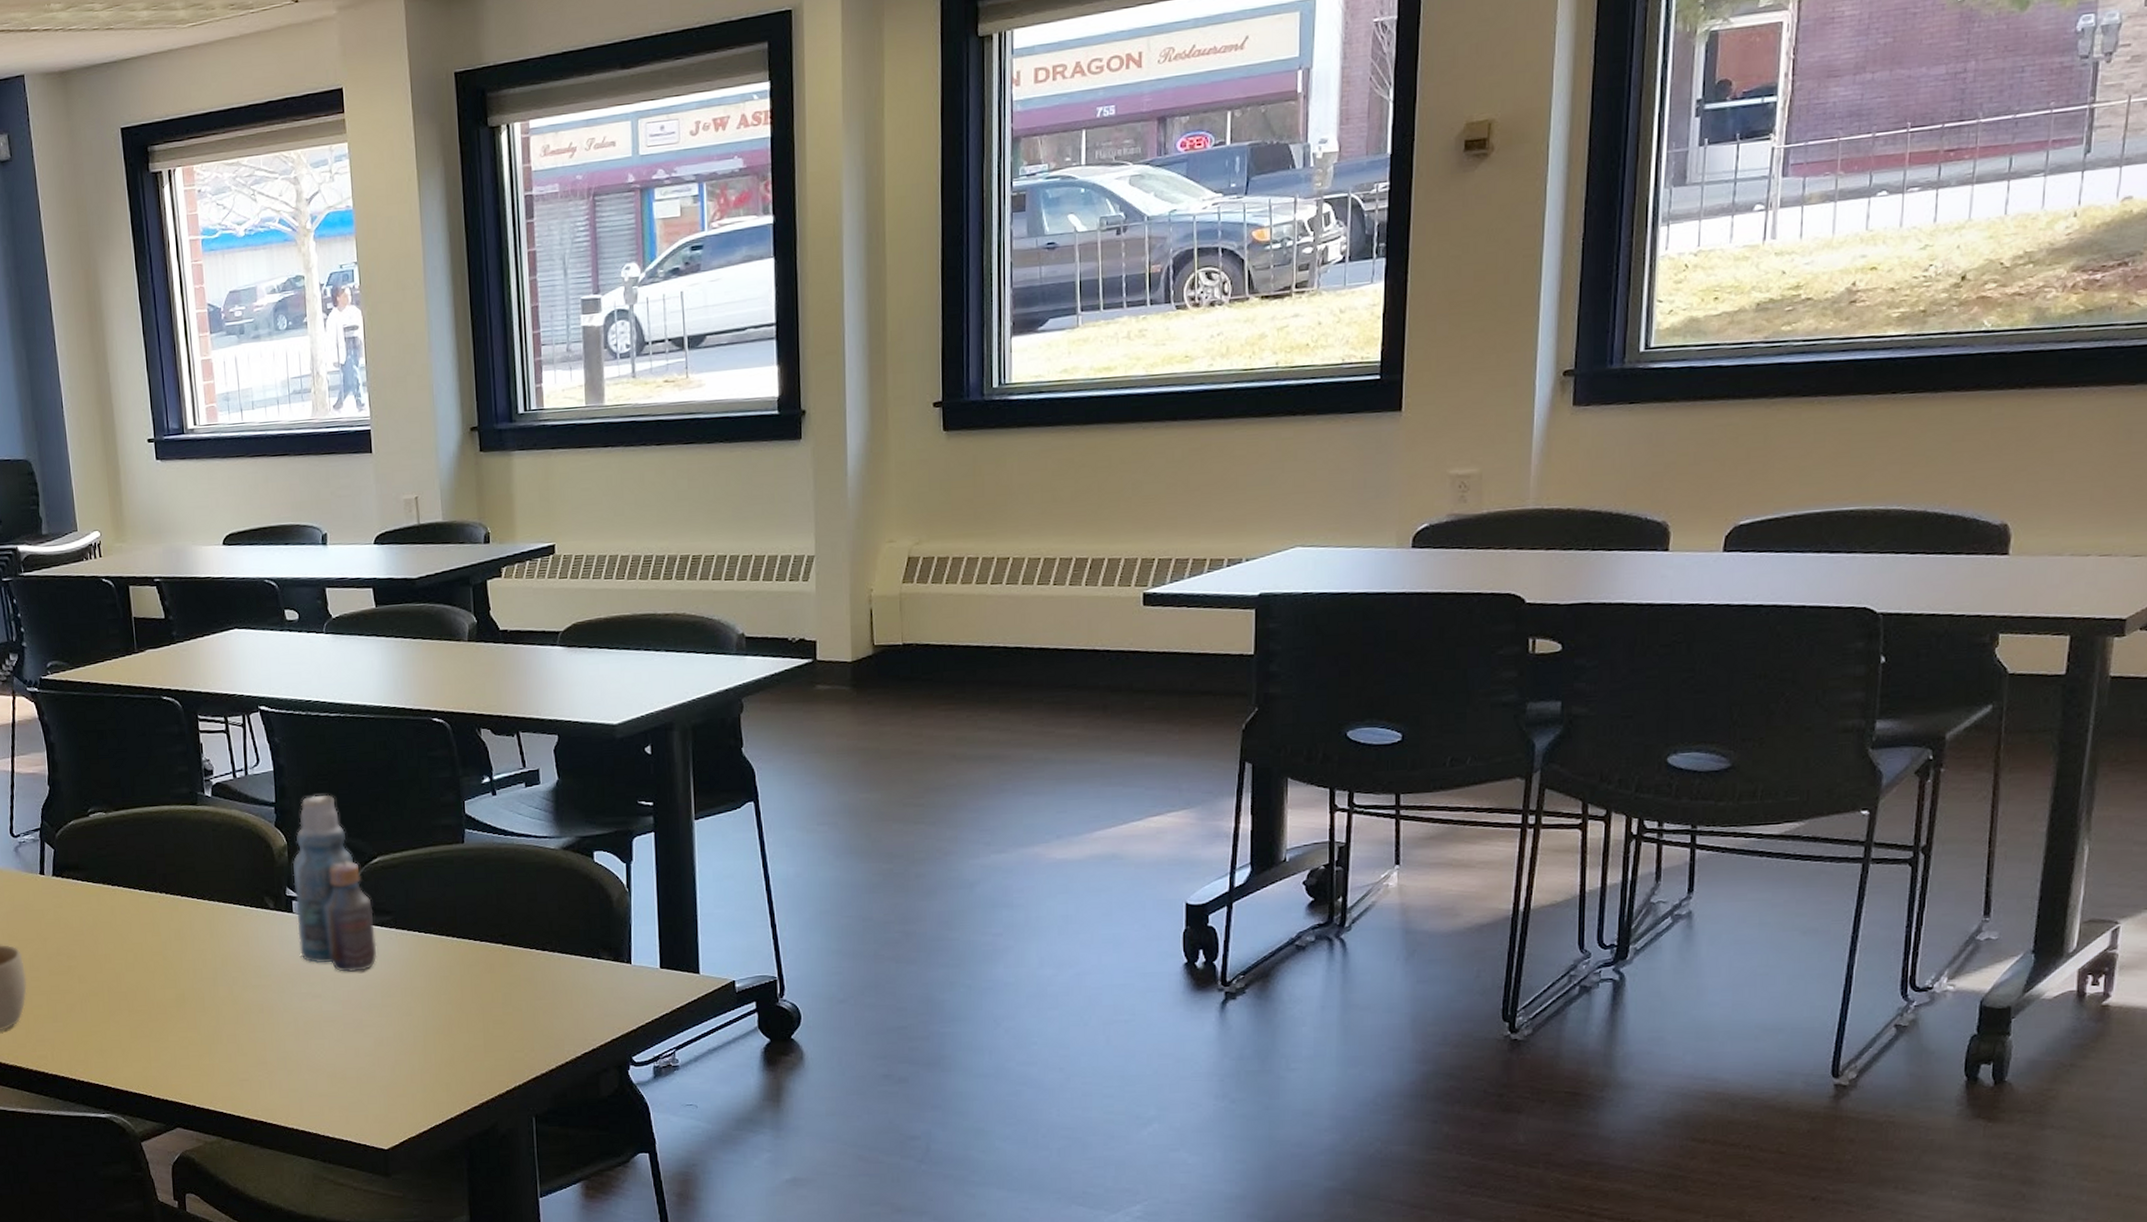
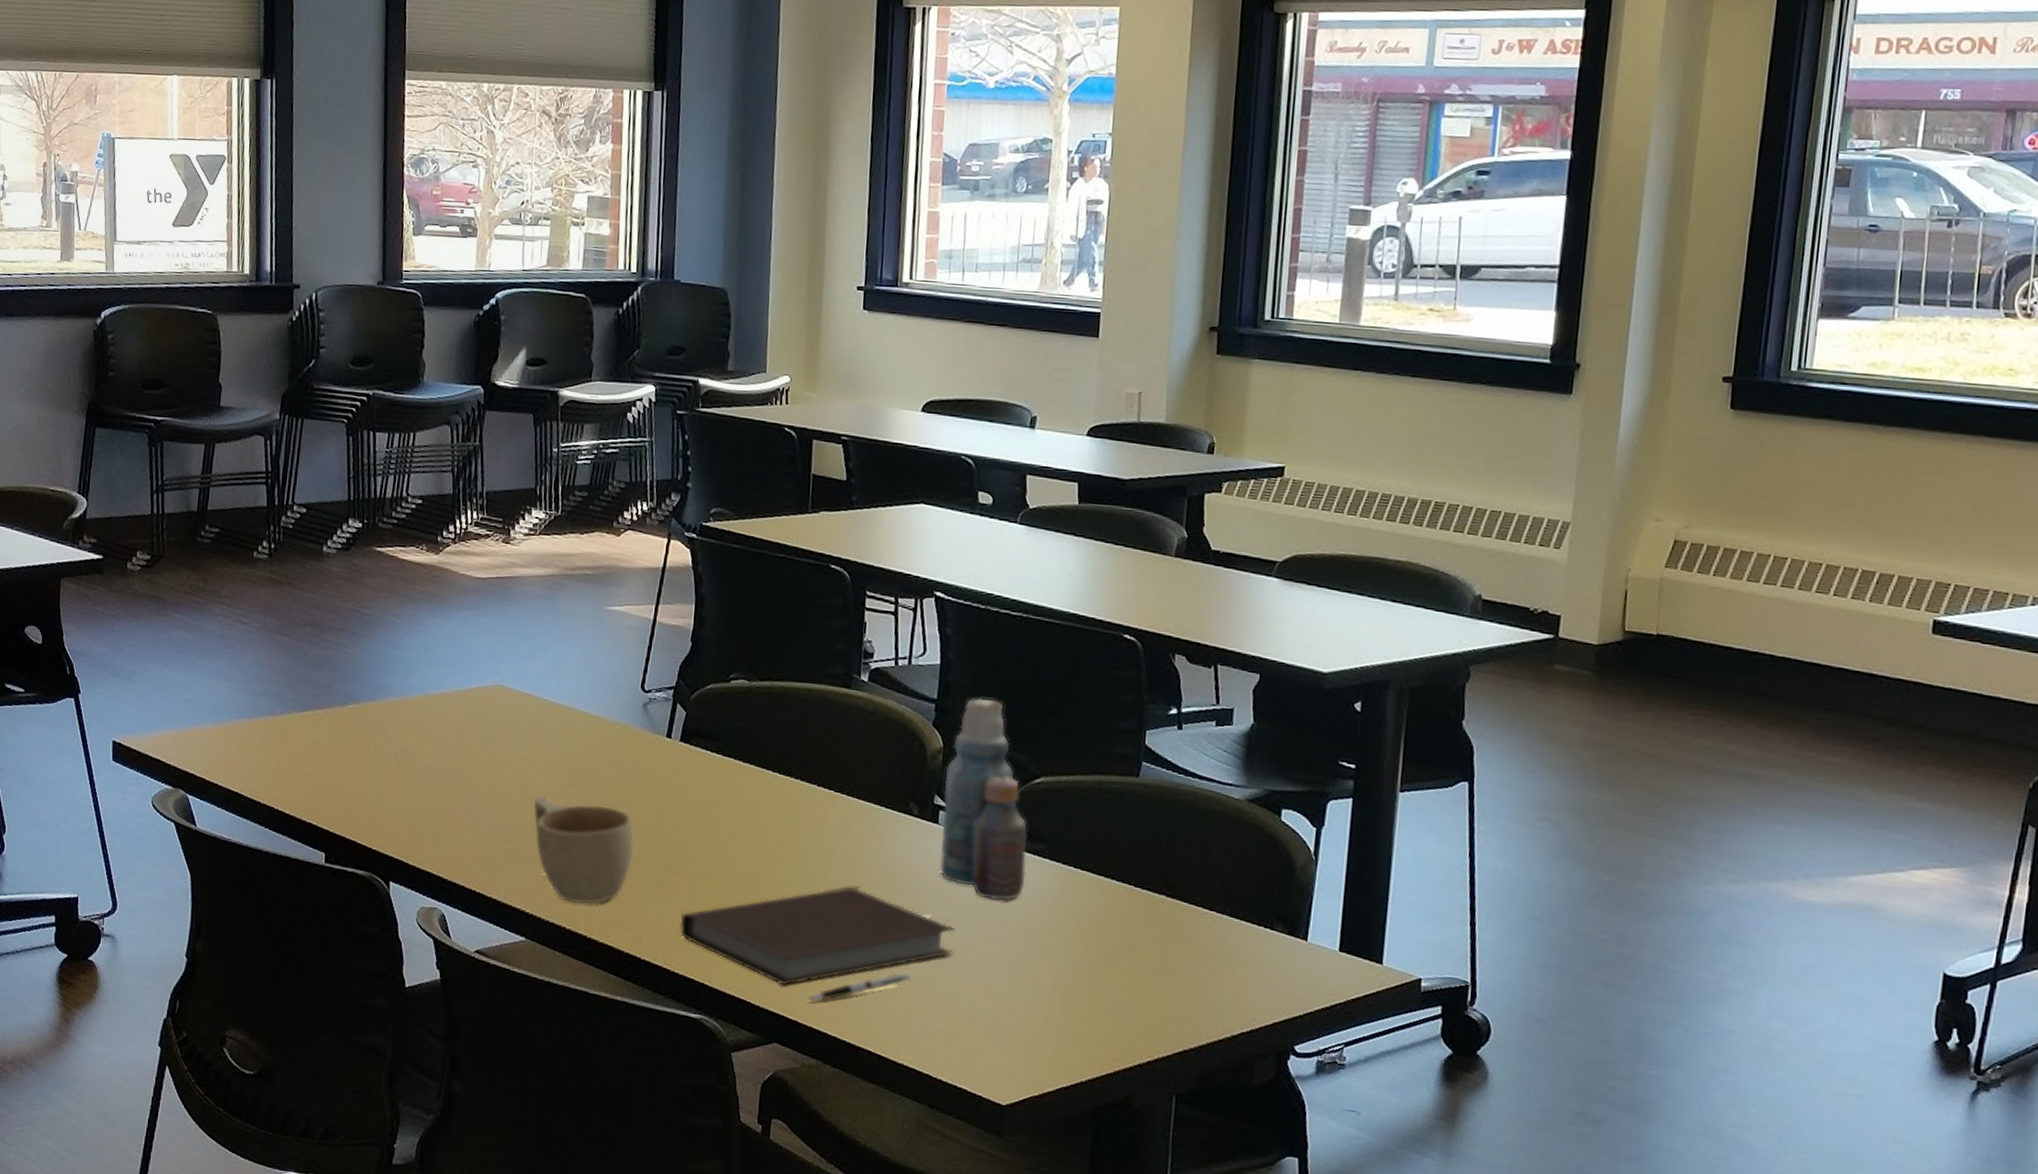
notebook: none [77,980,323,1077] -> present [679,886,956,986]
pen: none [201,1048,289,1086] -> present [808,972,911,1002]

